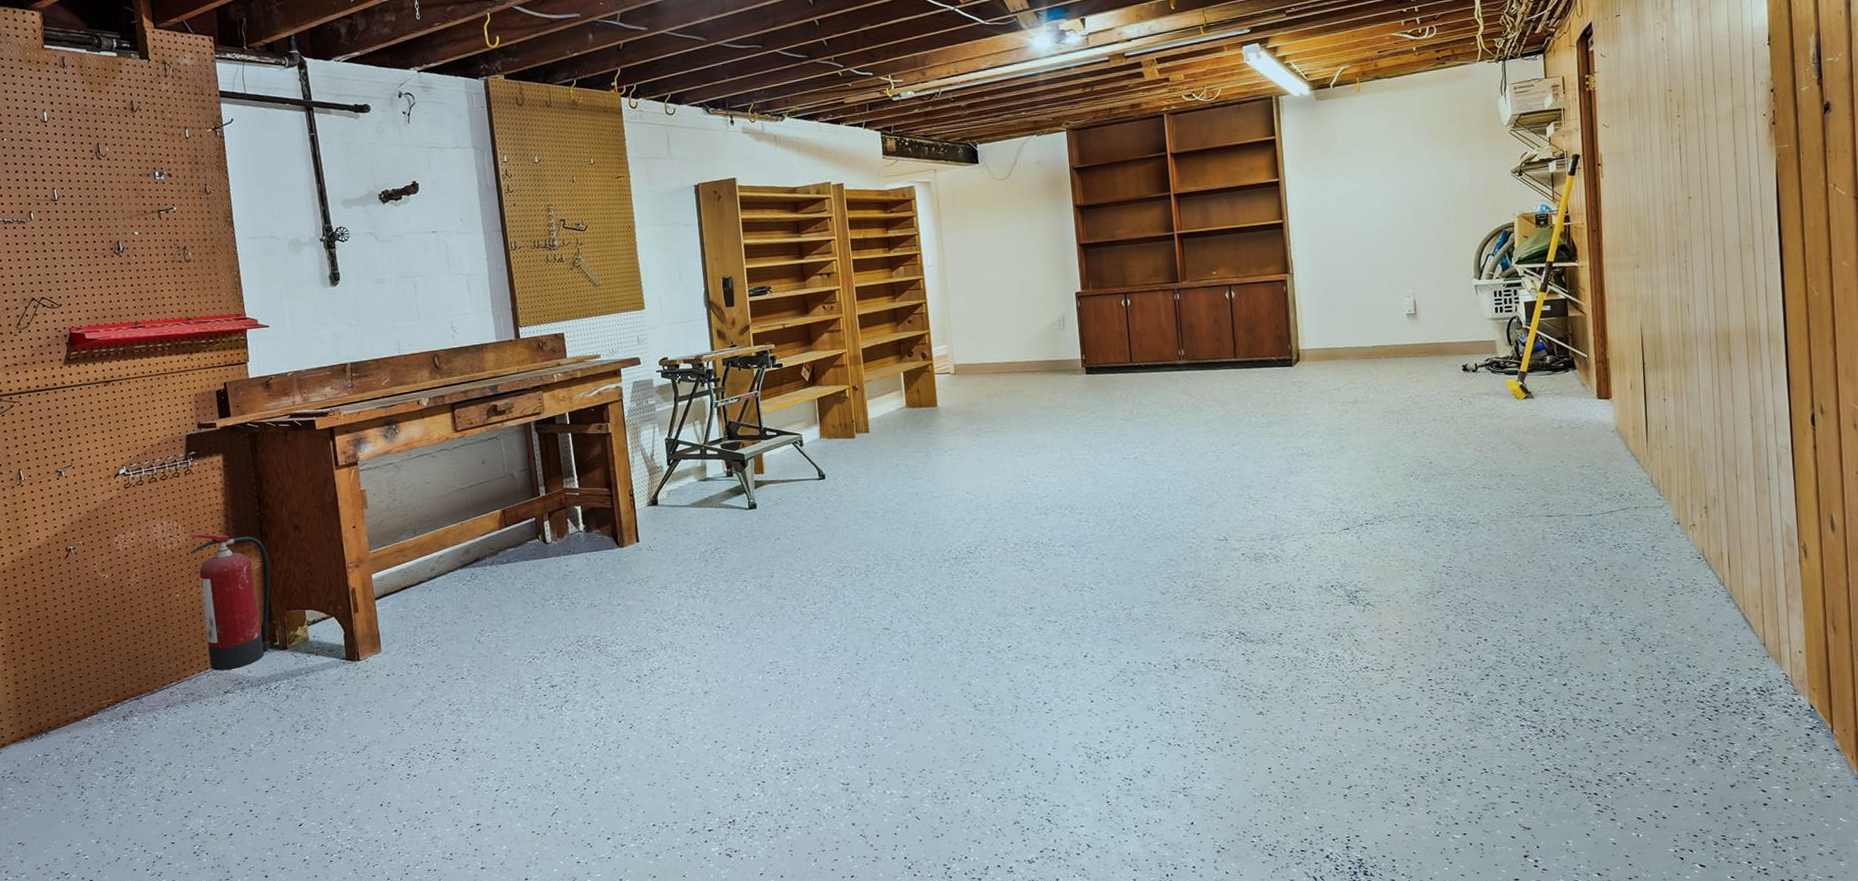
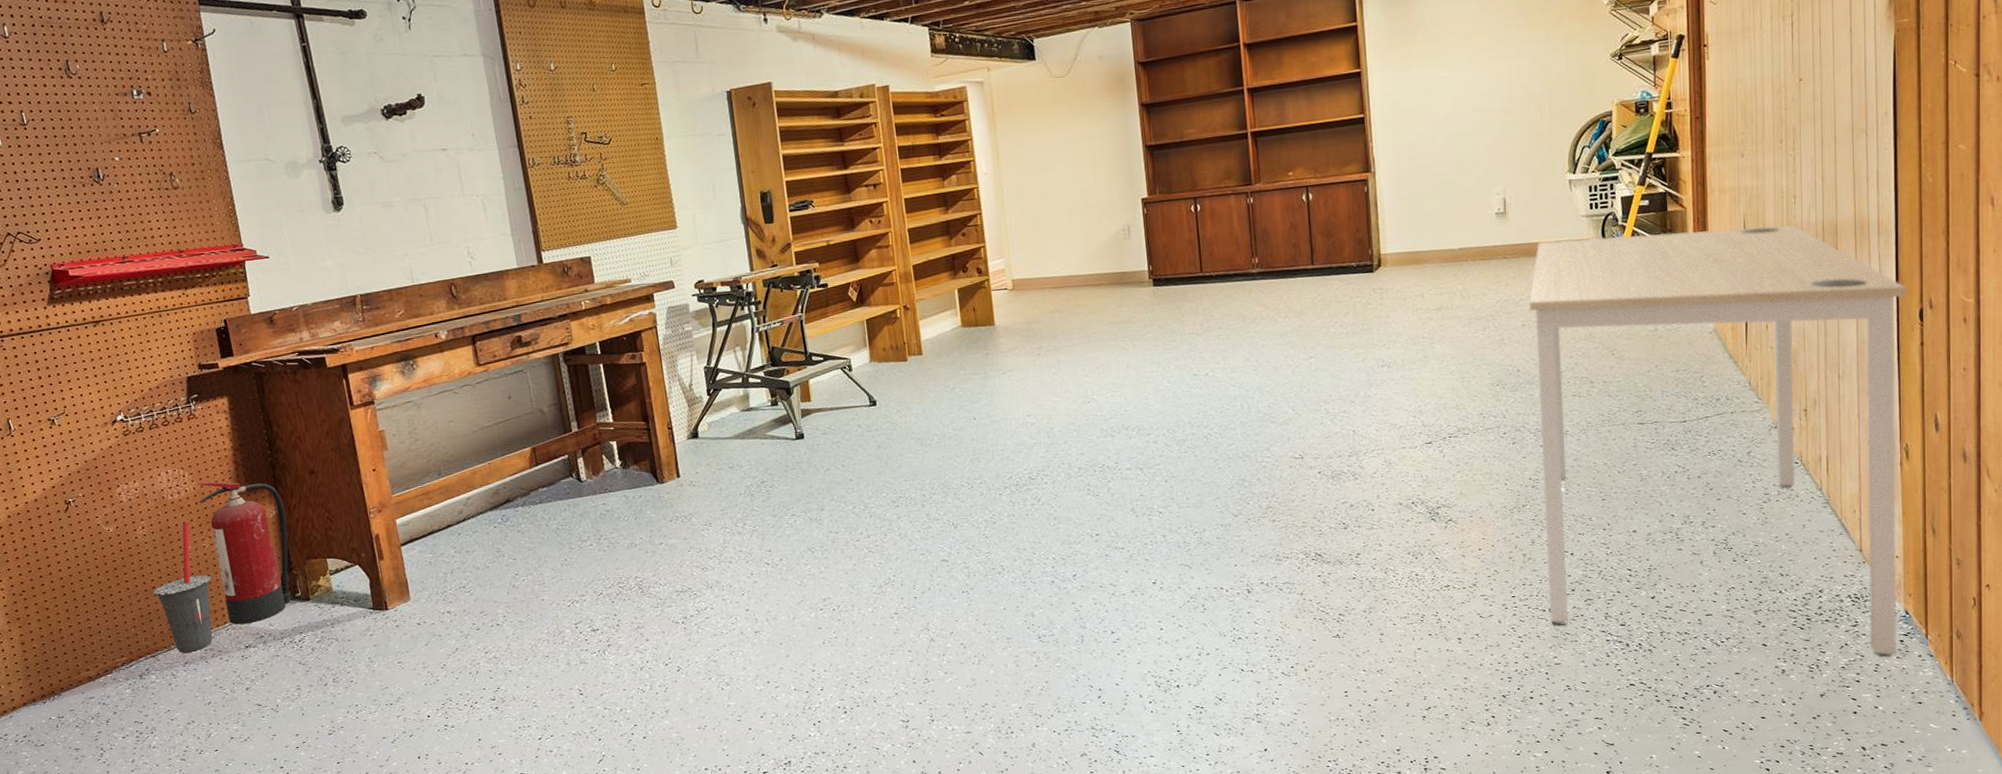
beverage cup: none [142,572,197,696] -> present [153,523,213,653]
desk: none [1440,331,1804,751] -> present [1529,224,1906,658]

